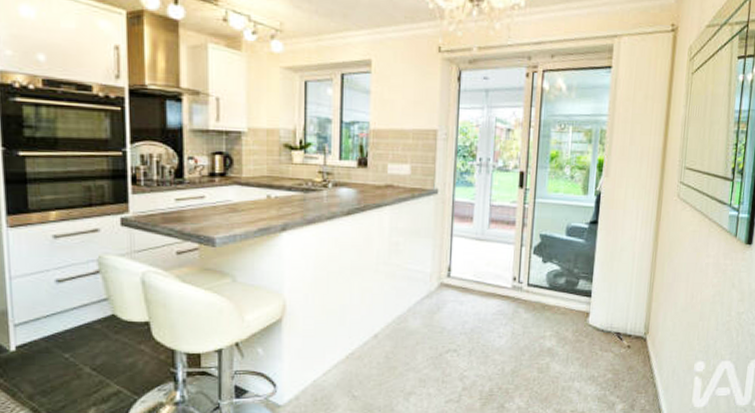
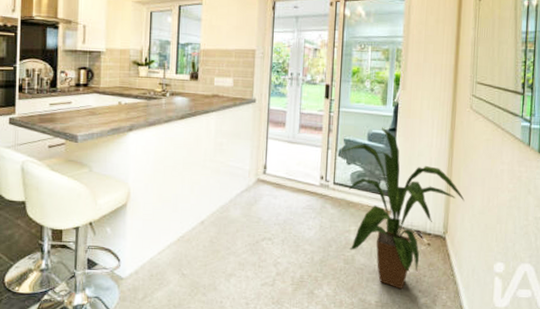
house plant: none [537,219,668,397] -> present [342,127,465,290]

